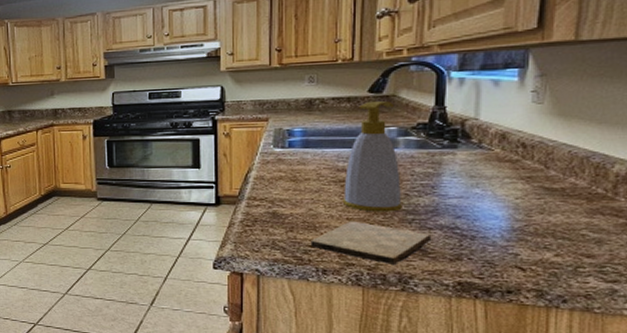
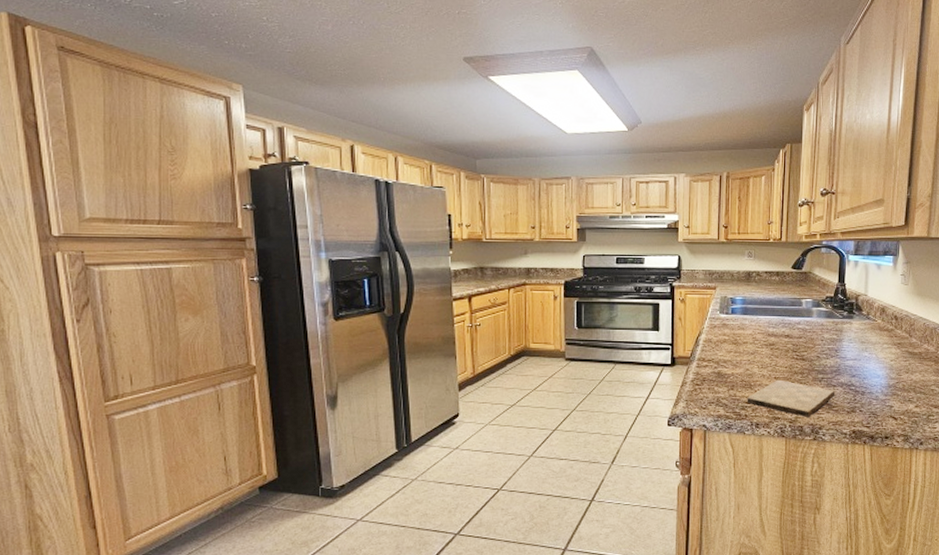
soap bottle: present [342,101,402,212] -> none [771,277,815,372]

